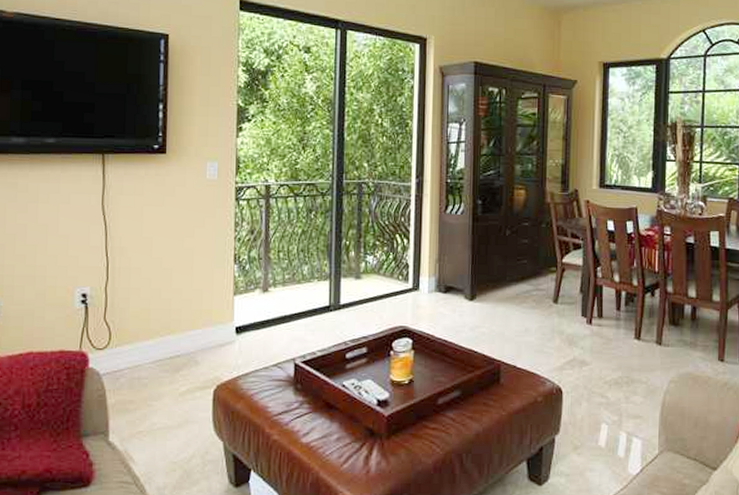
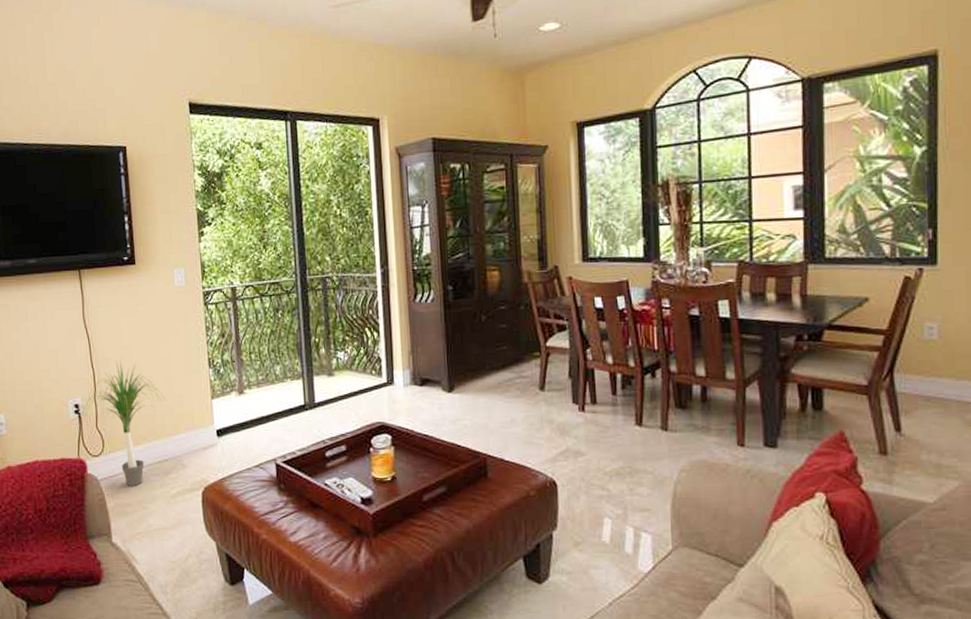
potted plant: none [90,249,185,382] -> present [83,359,166,486]

